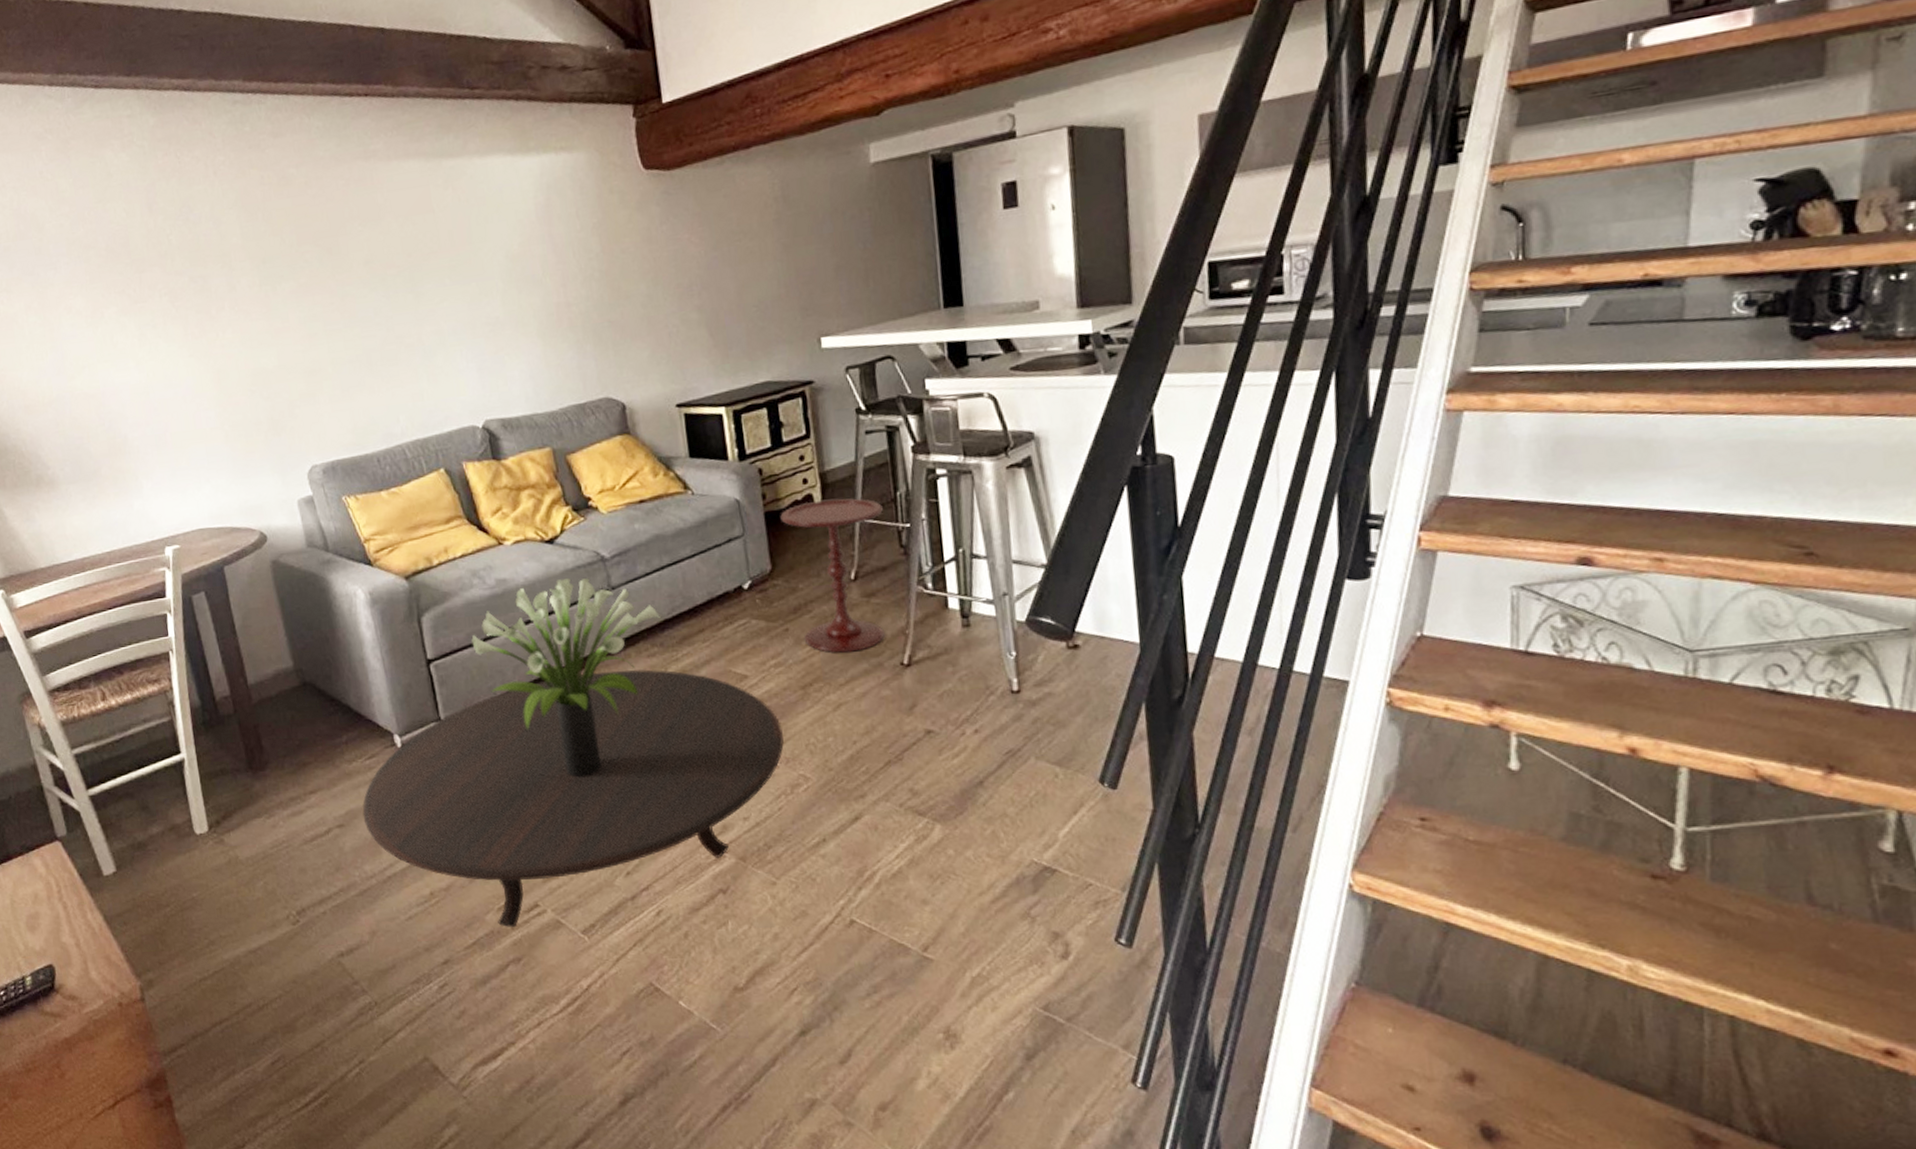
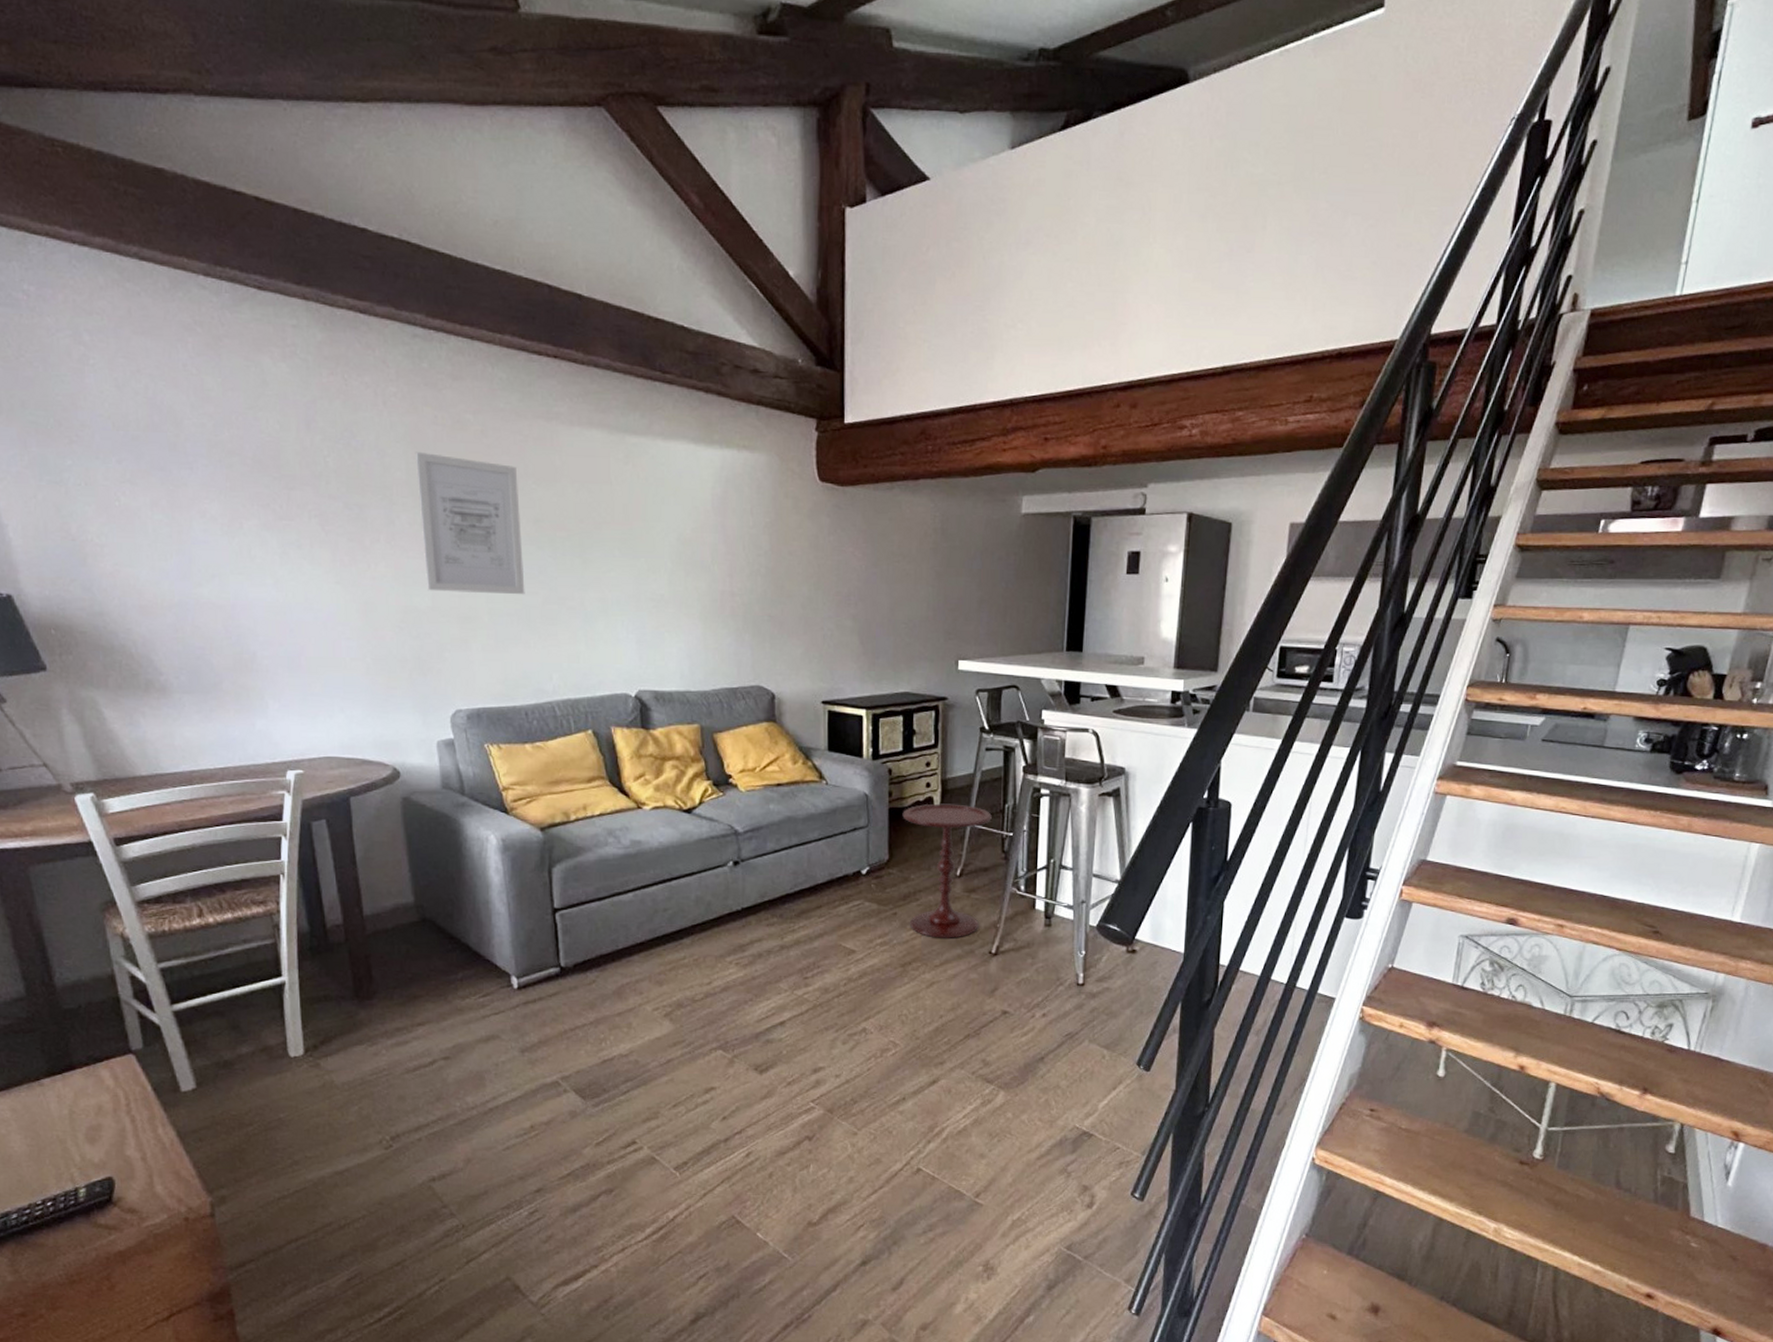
wall art: none [247,211,364,351] -> present [415,451,525,595]
table: present [362,669,784,928] -> none [470,935,880,1162]
potted plant: present [471,577,660,778] -> none [600,846,783,1029]

